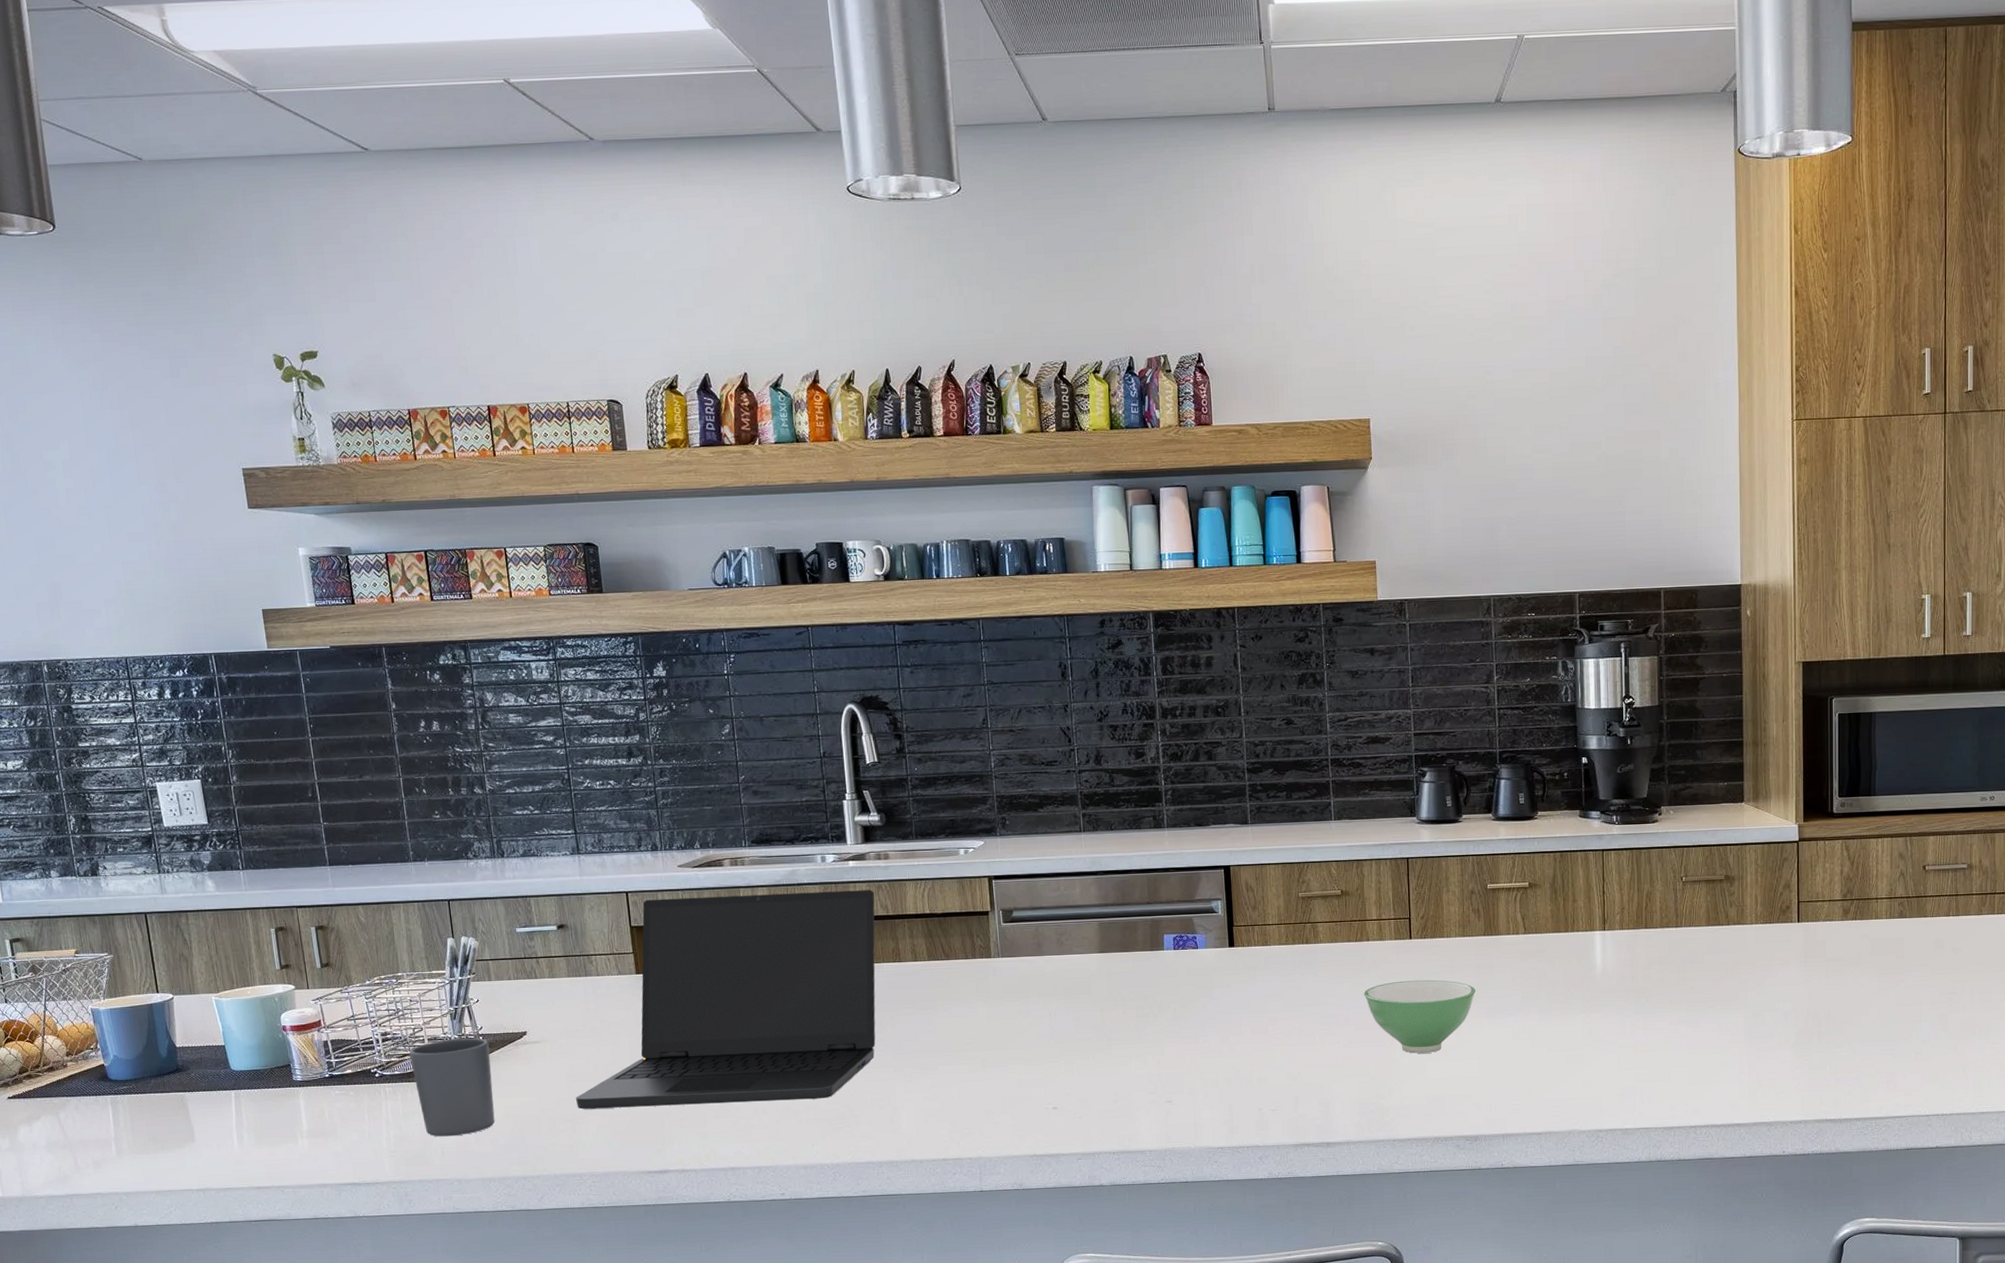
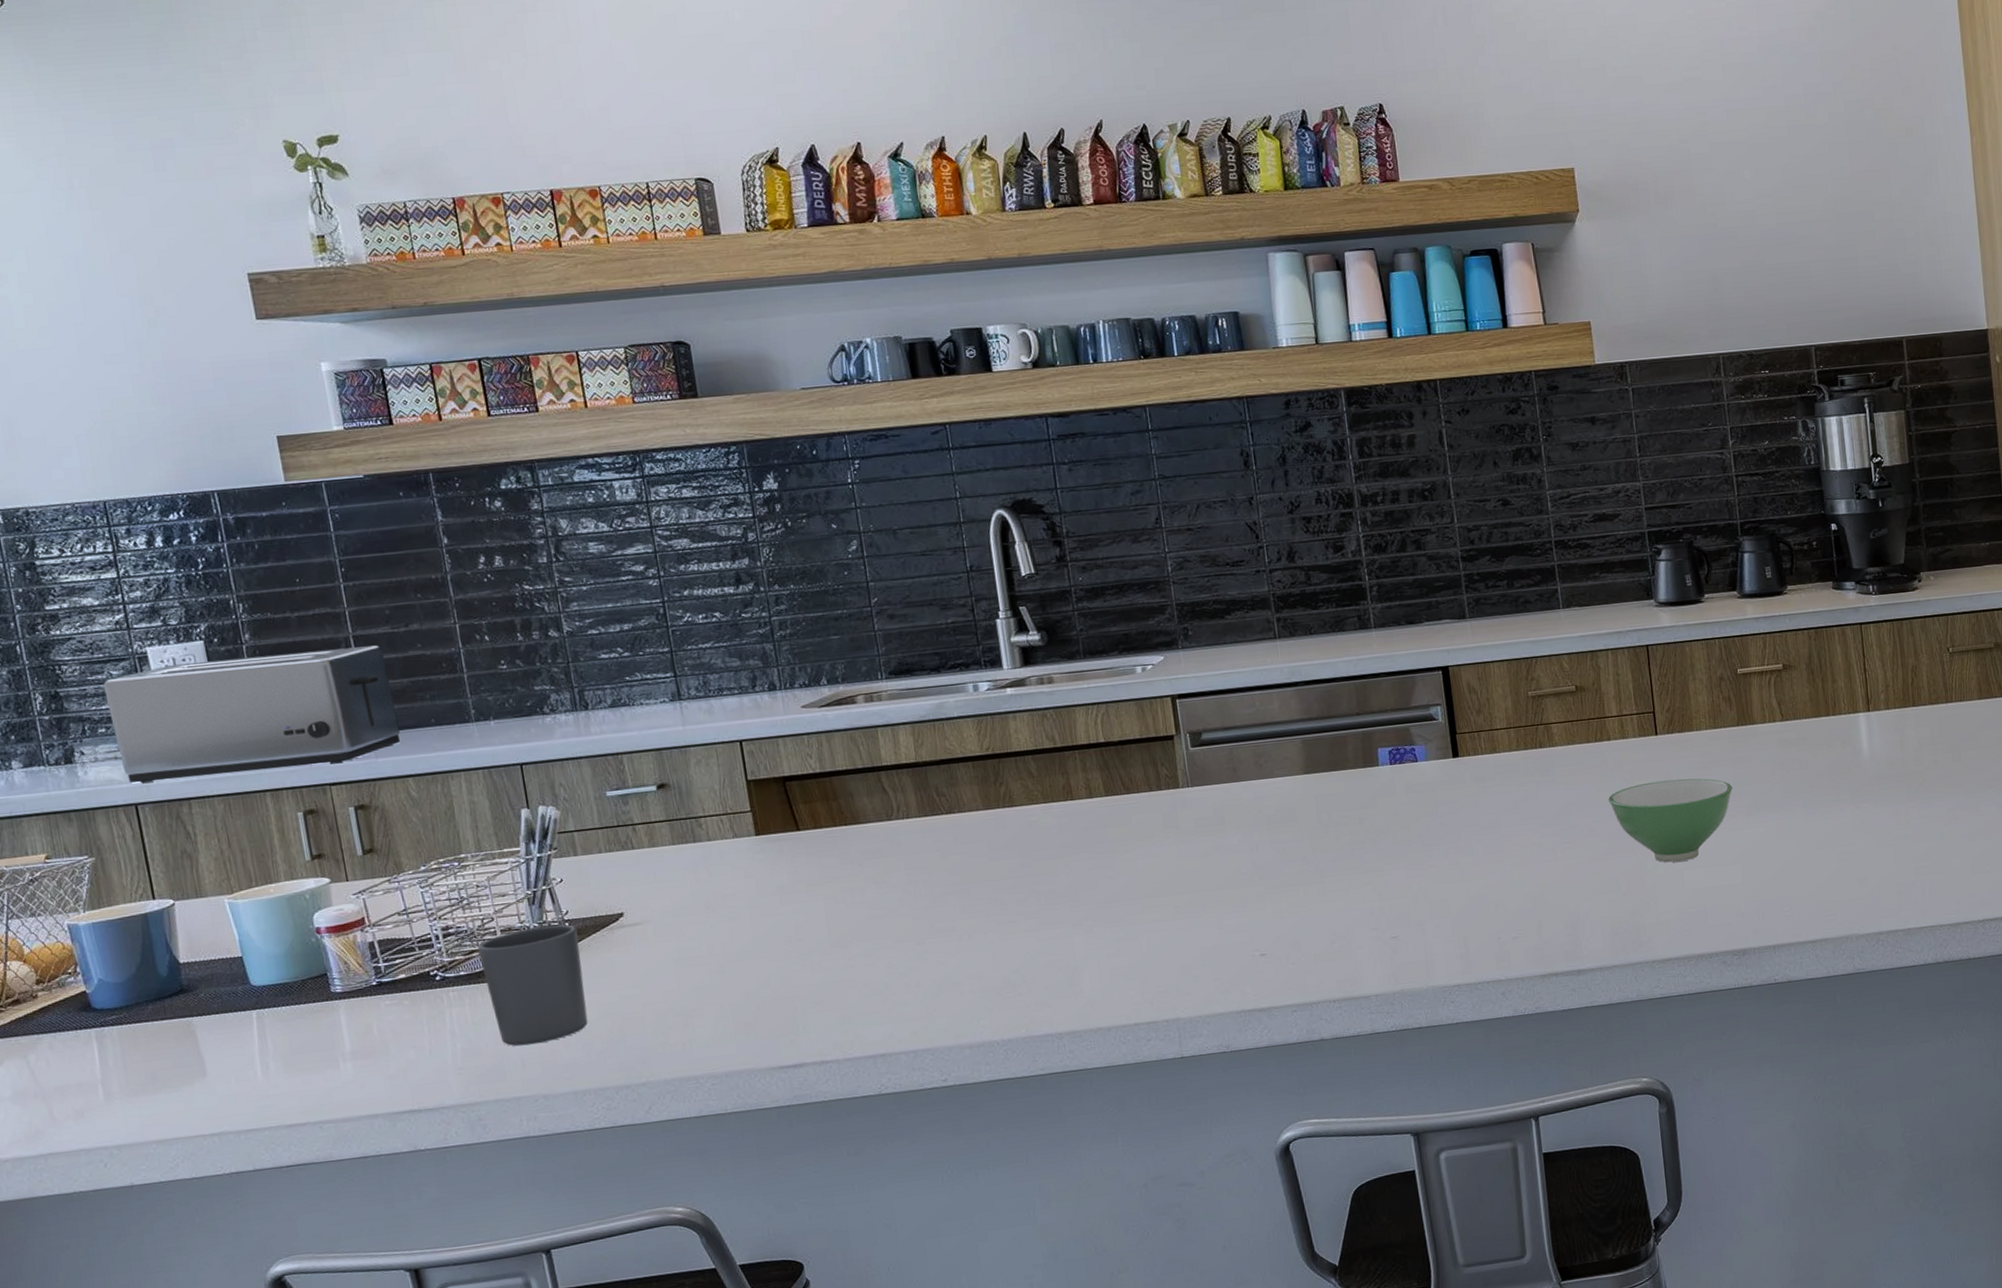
toaster: none [122,792,354,896] -> present [103,645,401,783]
laptop: present [575,890,876,1110] -> none [686,719,1048,1000]

